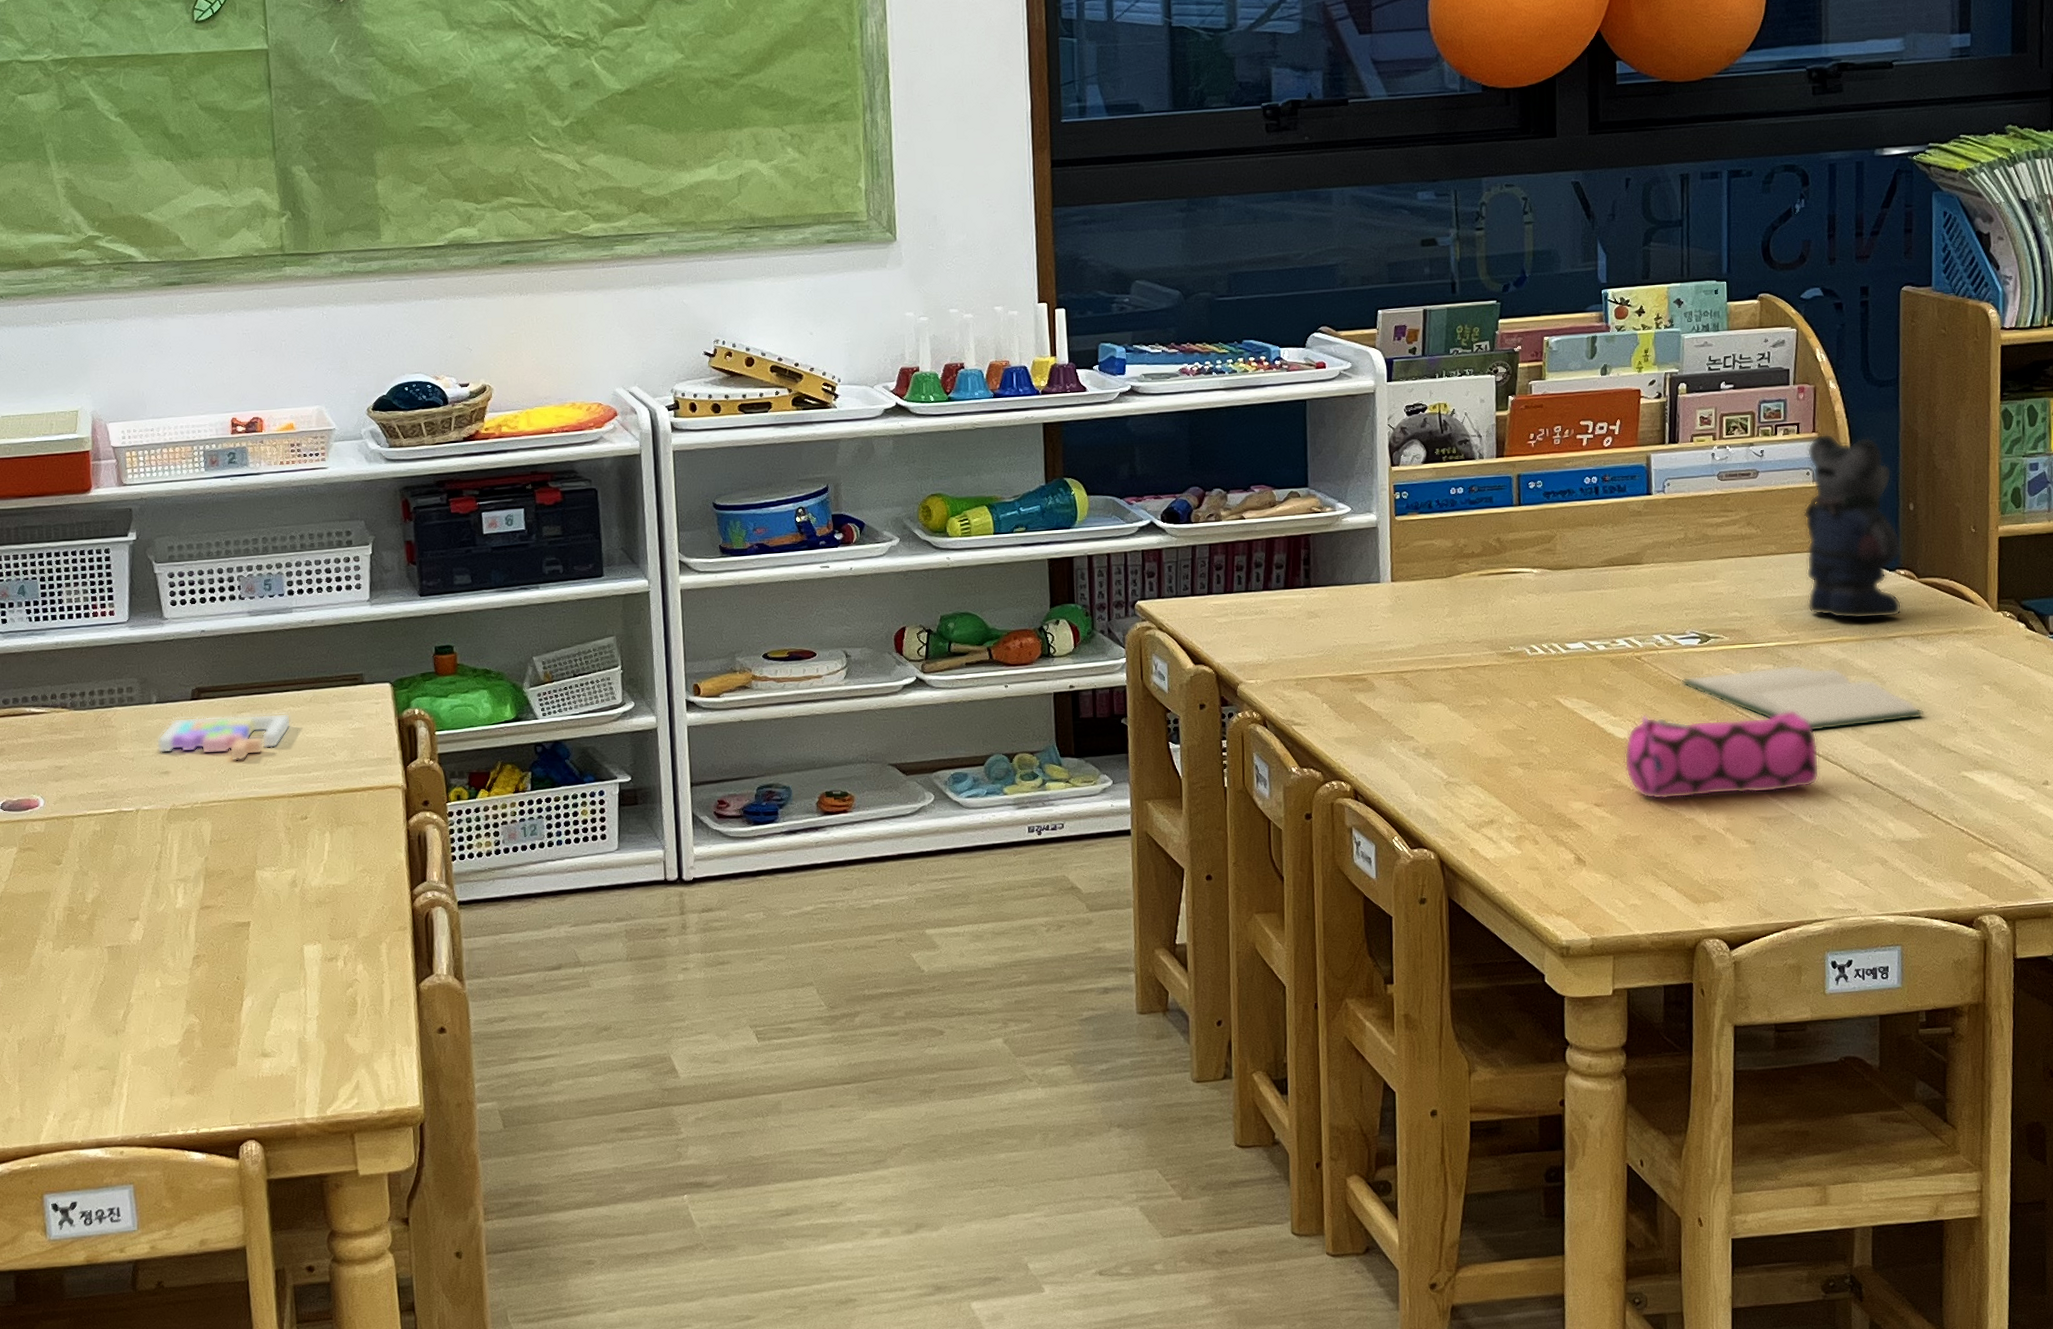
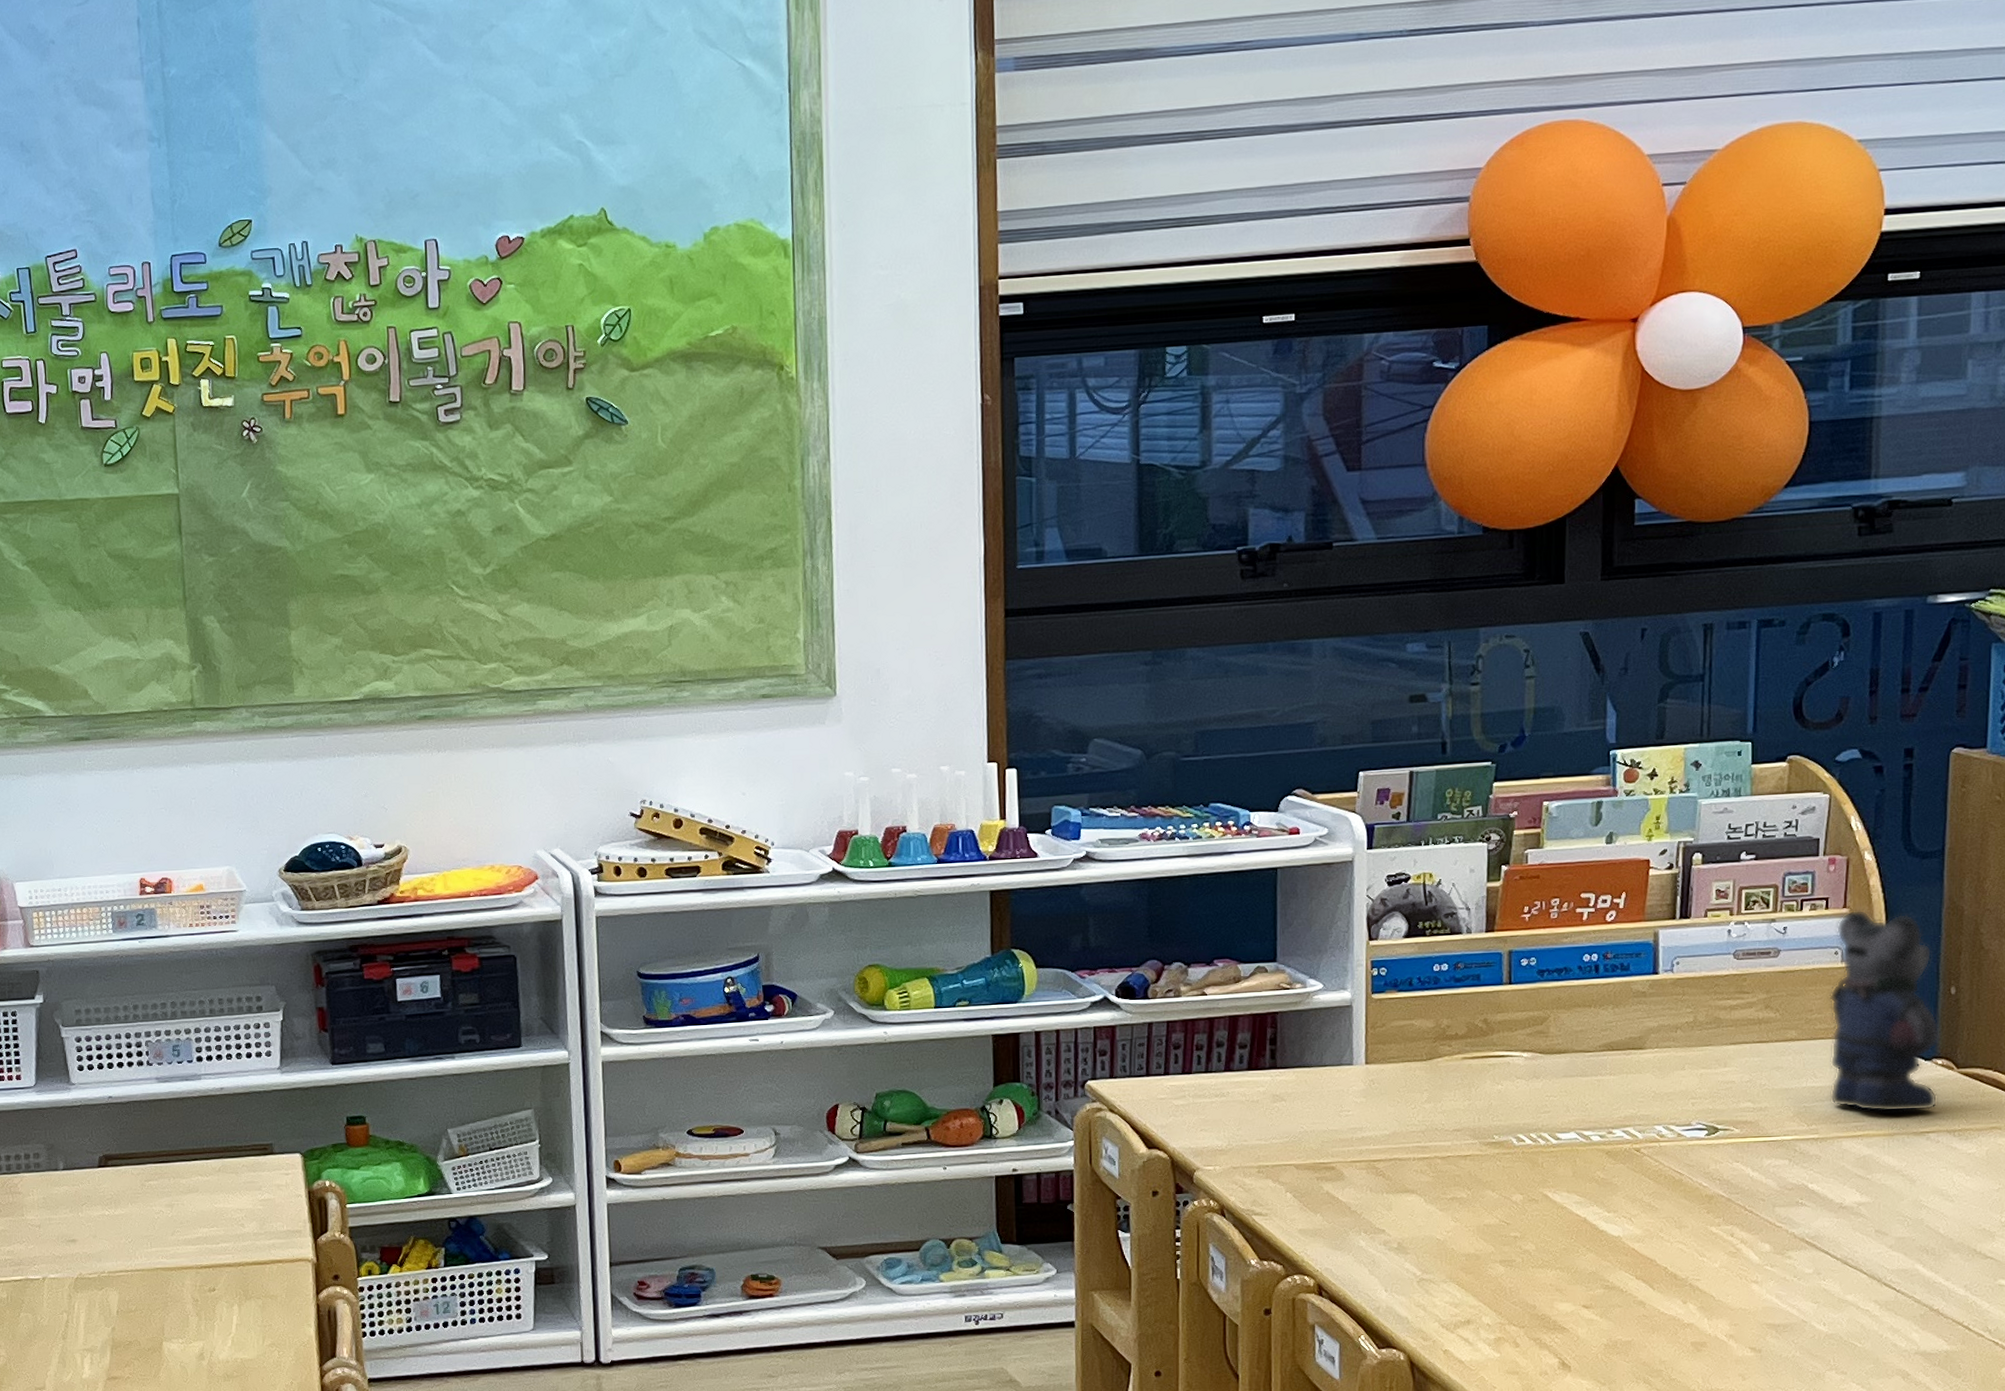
puzzle: present [156,713,292,761] -> none [63,1182,200,1231]
pencil case: present [1624,712,1820,800] -> none [1618,1211,1837,1302]
hardback book: present [1681,664,1924,733] -> none [1684,1160,1958,1234]

